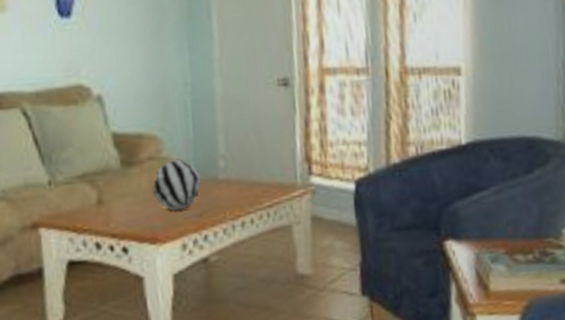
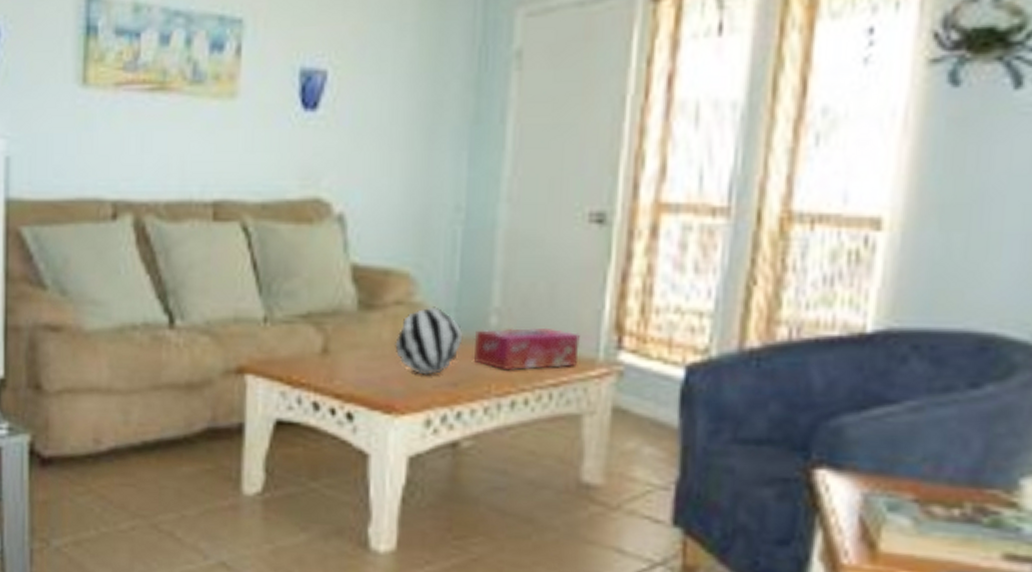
tissue box: none [209,165,284,200] -> present [473,327,580,371]

